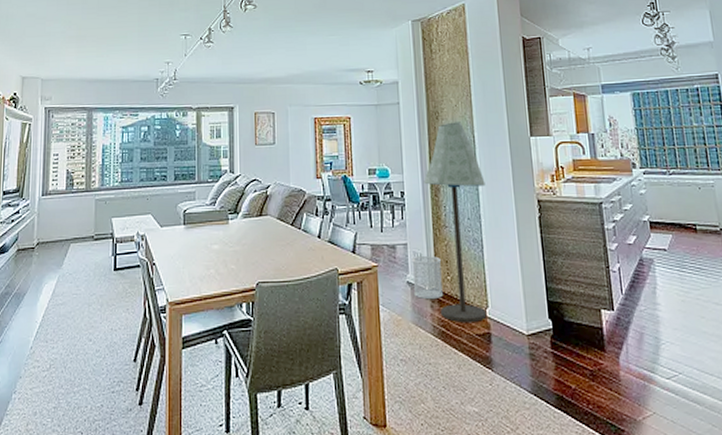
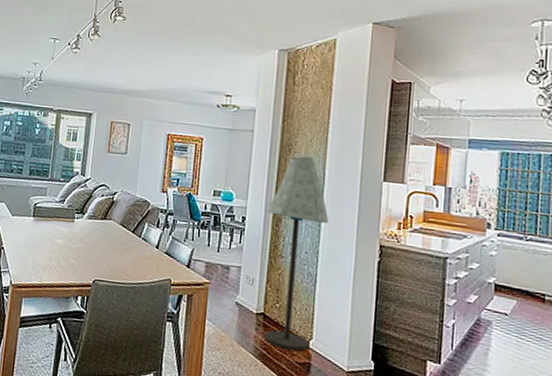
wastebasket: present [411,256,443,299] -> none [240,280,272,323]

